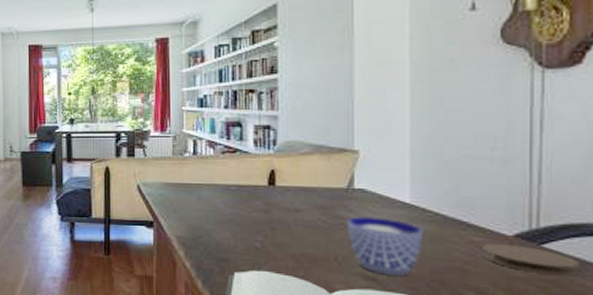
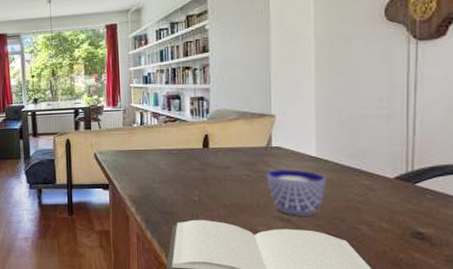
coaster: present [482,244,580,276] -> none [371,185,443,208]

